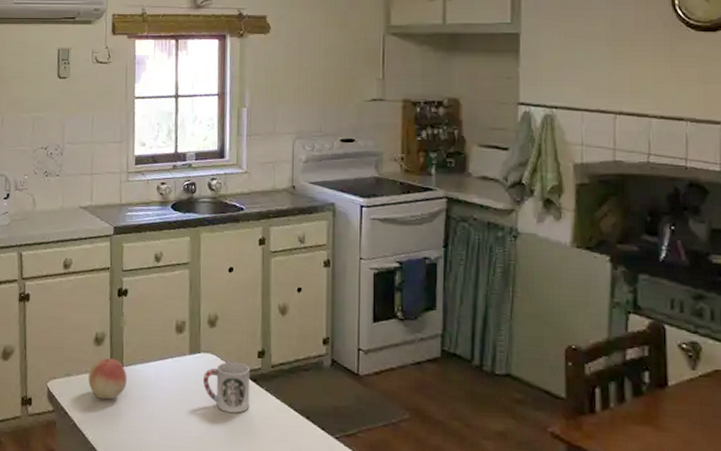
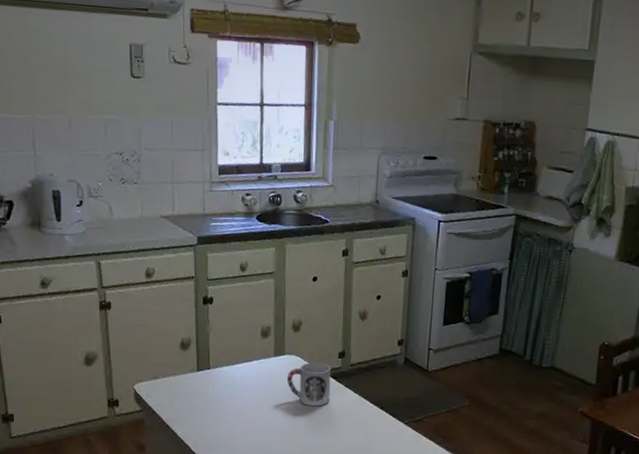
fruit: present [88,357,127,400] -> none [175,361,214,399]

